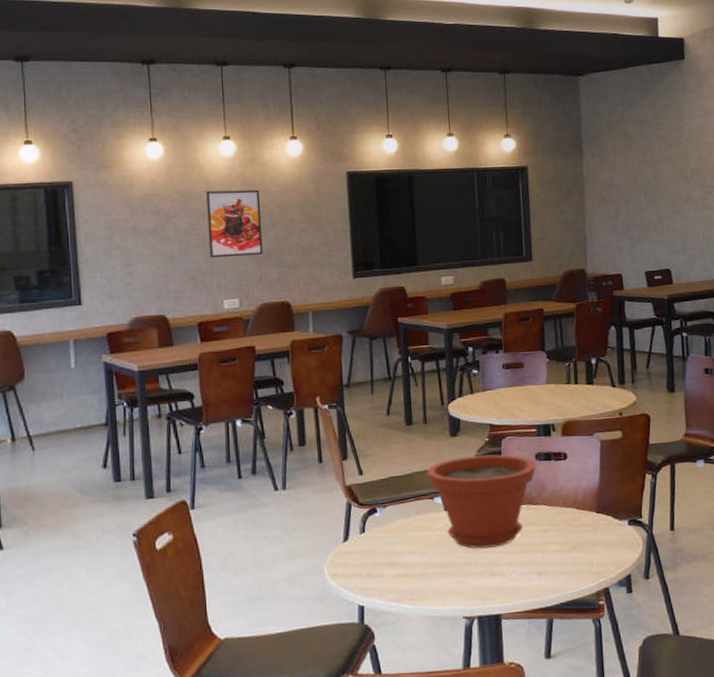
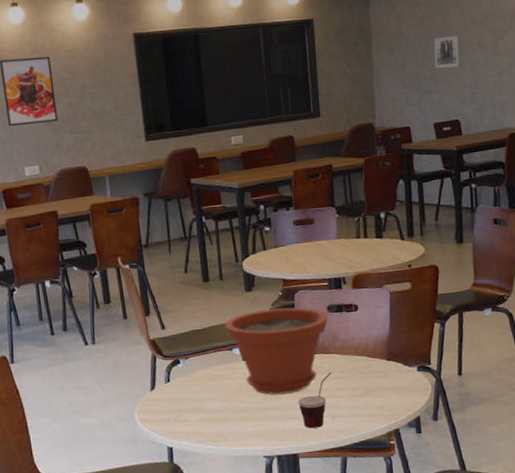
cup: none [502,525,538,587] -> present [298,372,331,429]
wall art: none [643,186,673,222] -> present [431,32,463,72]

